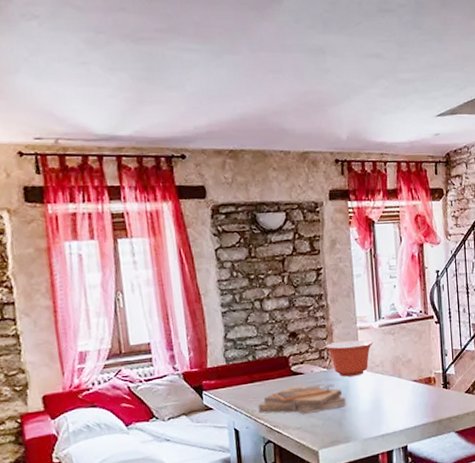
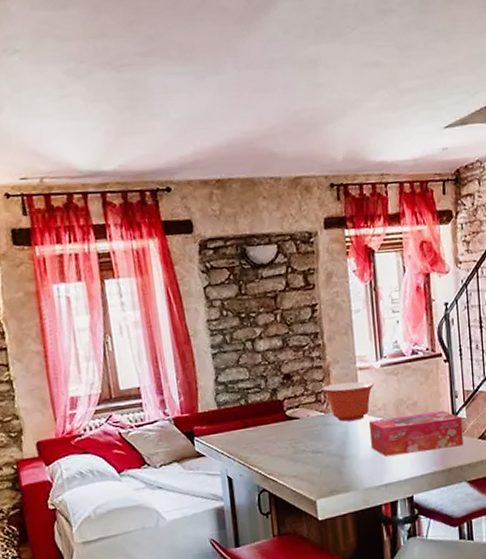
clipboard: present [257,383,346,414] -> none [251,429,346,462]
tissue box: none [367,368,453,409] -> present [368,411,464,457]

